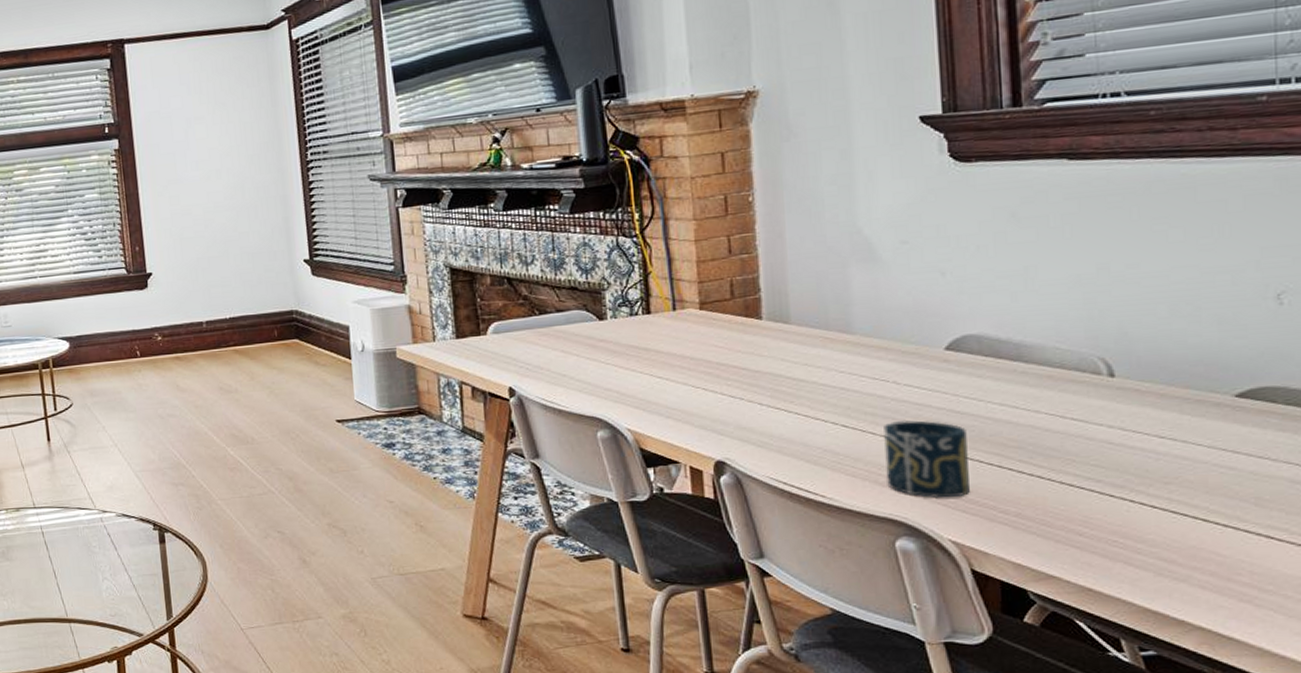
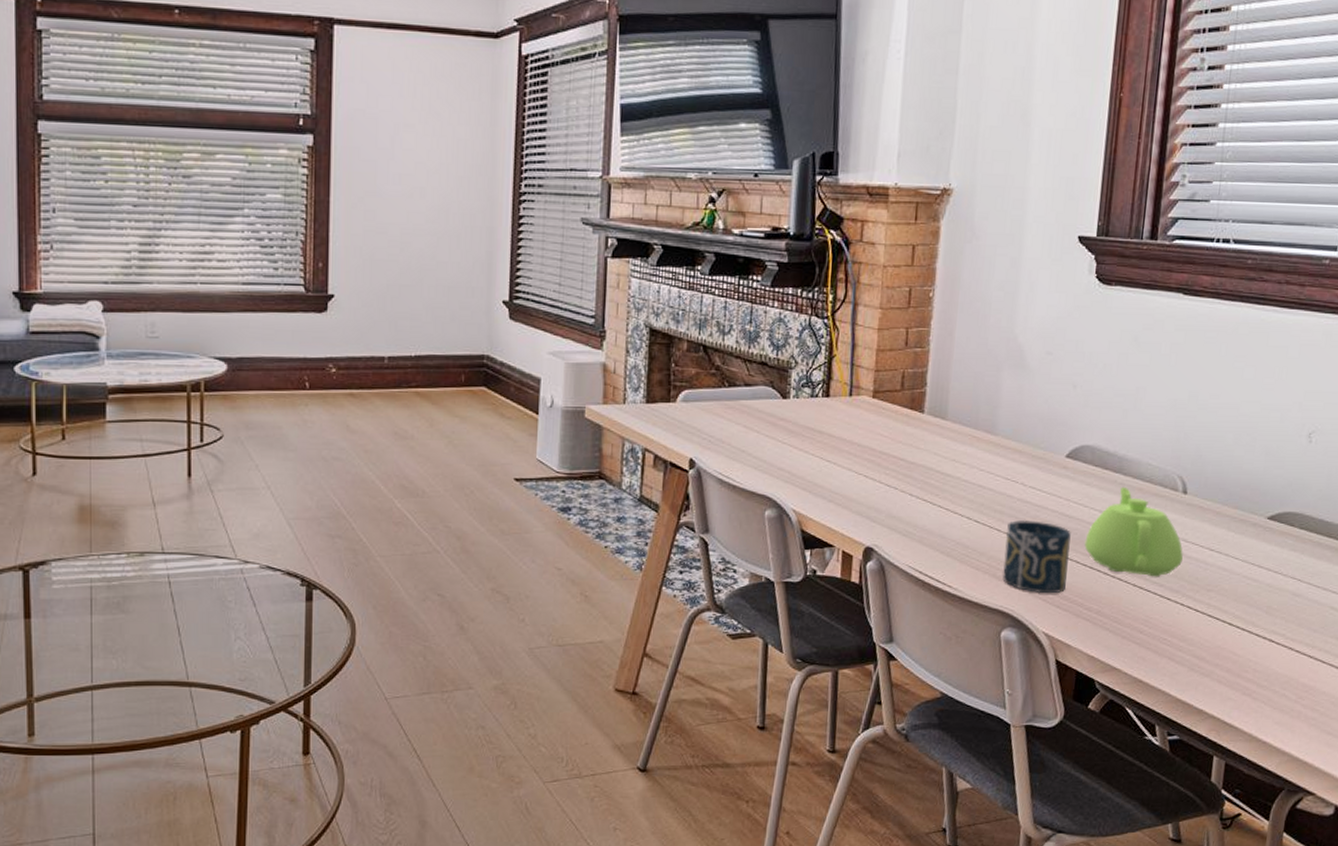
teapot: none [986,375,1122,473] -> present [1084,486,1183,577]

